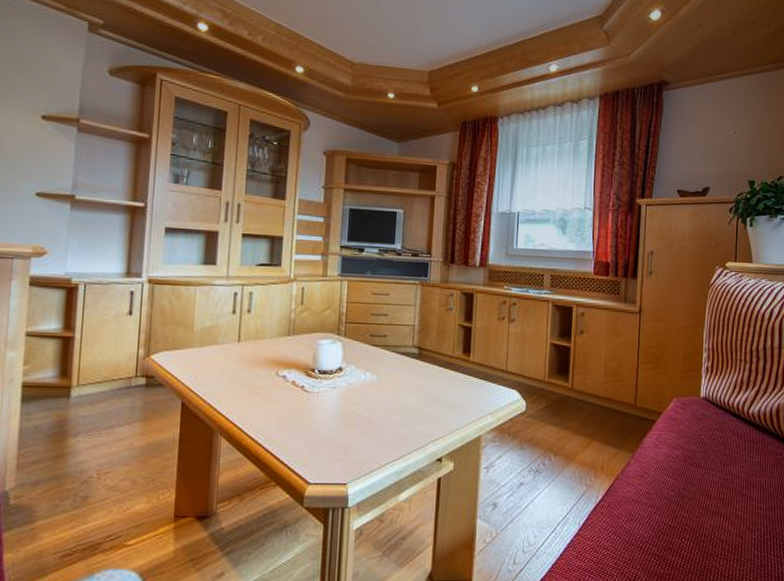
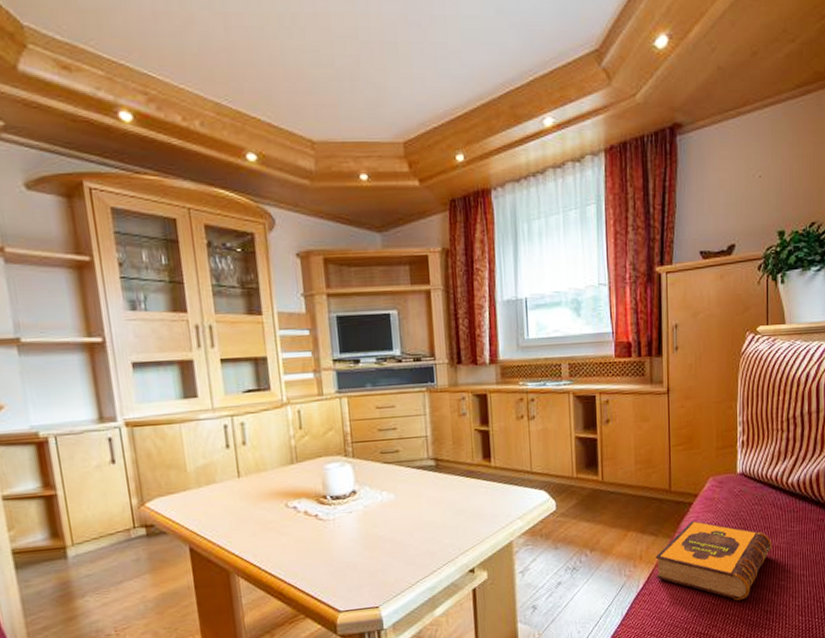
hardback book: none [615,439,730,525] -> present [655,521,771,601]

